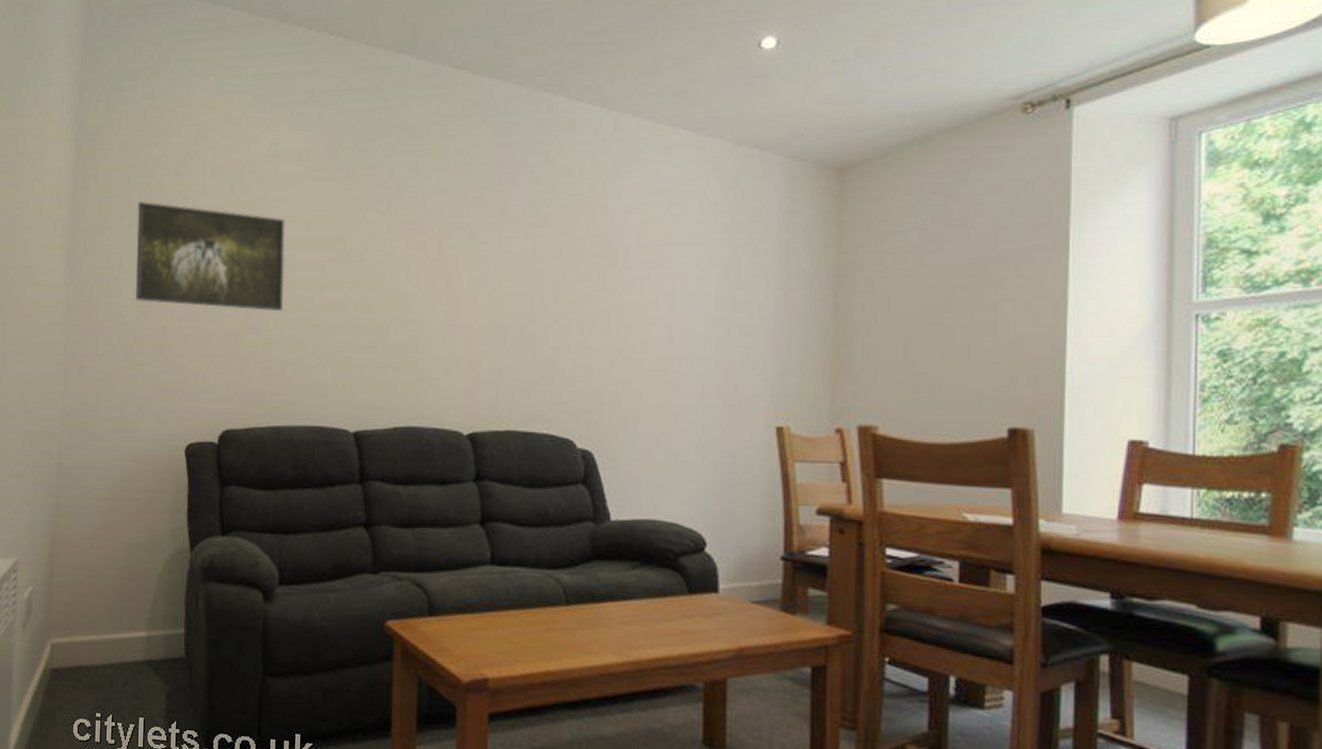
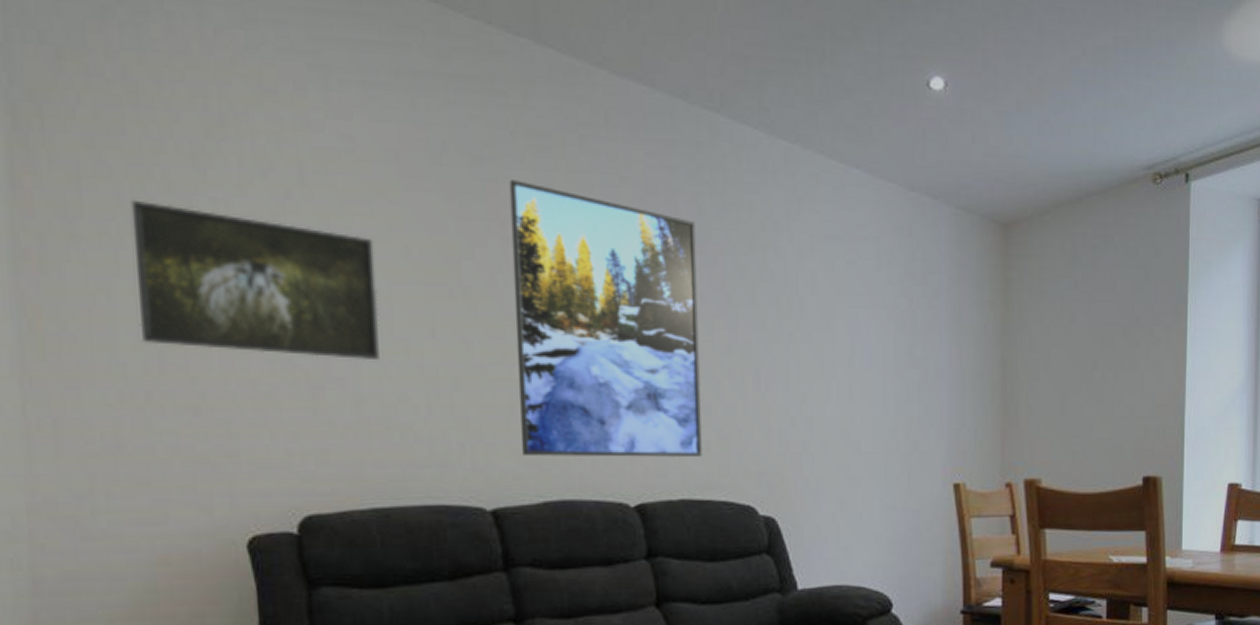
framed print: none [380,165,532,393] -> present [509,180,702,457]

